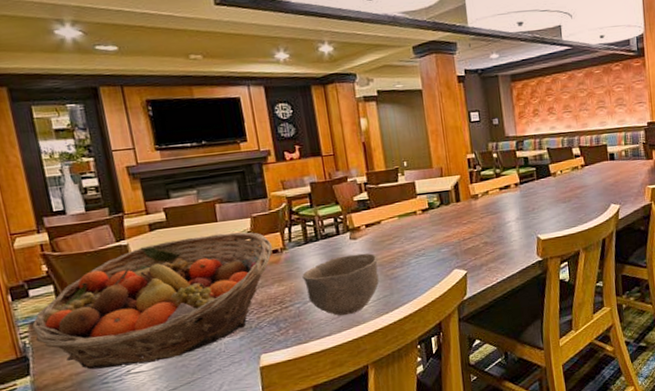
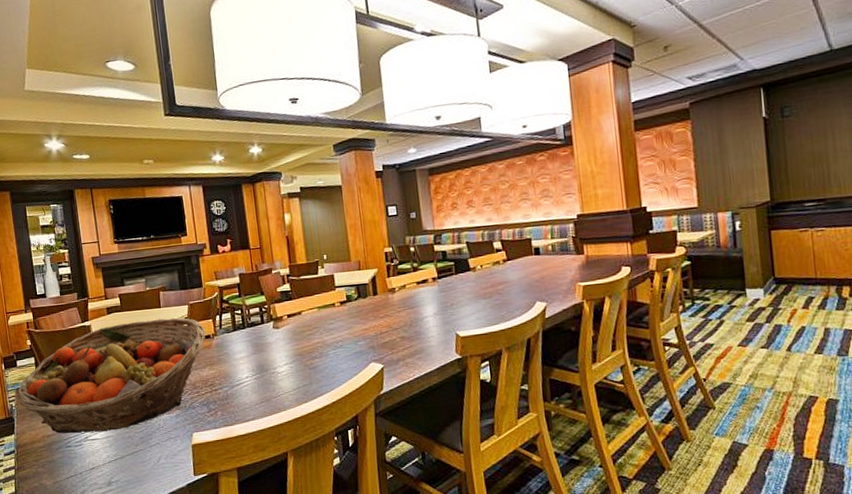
bowl: present [302,253,379,316] -> none [230,342,299,402]

